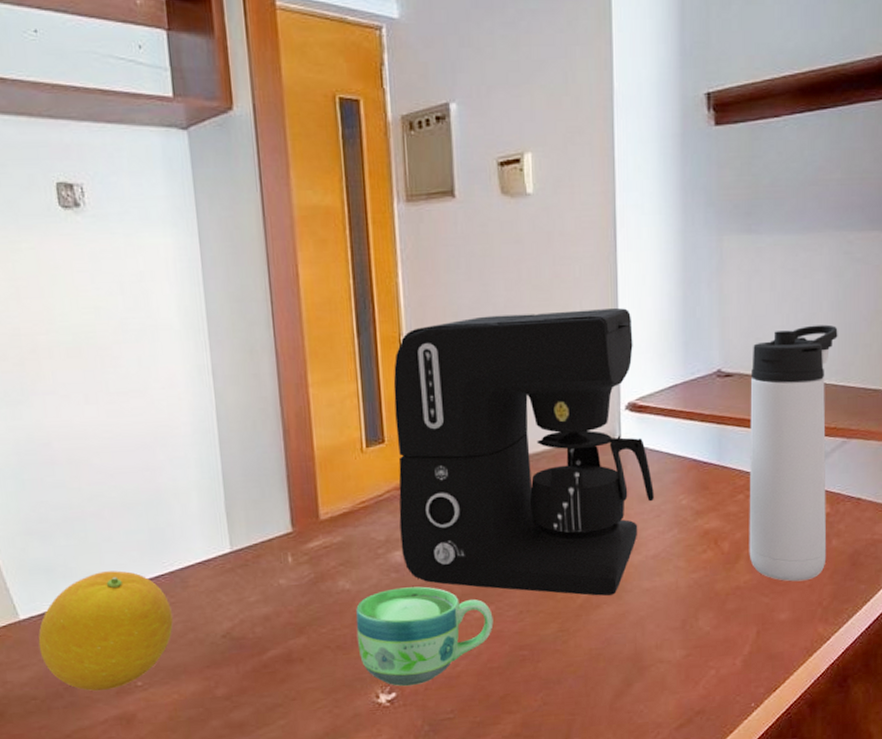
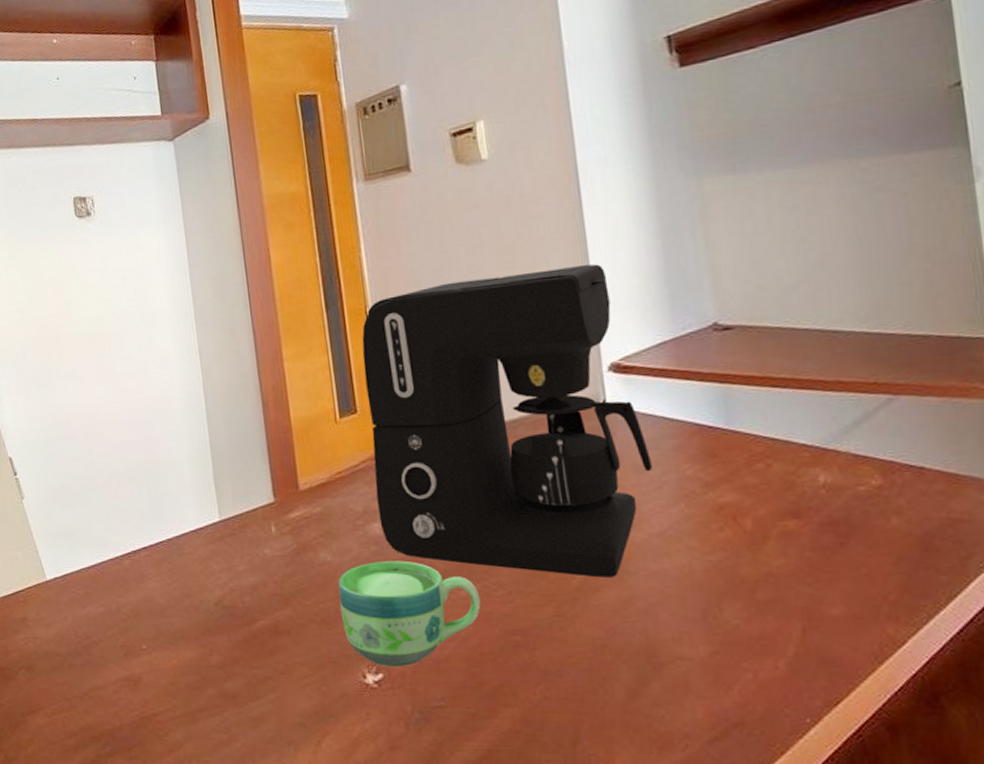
fruit: present [38,570,173,691] -> none [61,537,172,651]
thermos bottle: present [749,324,838,582] -> none [754,264,887,569]

